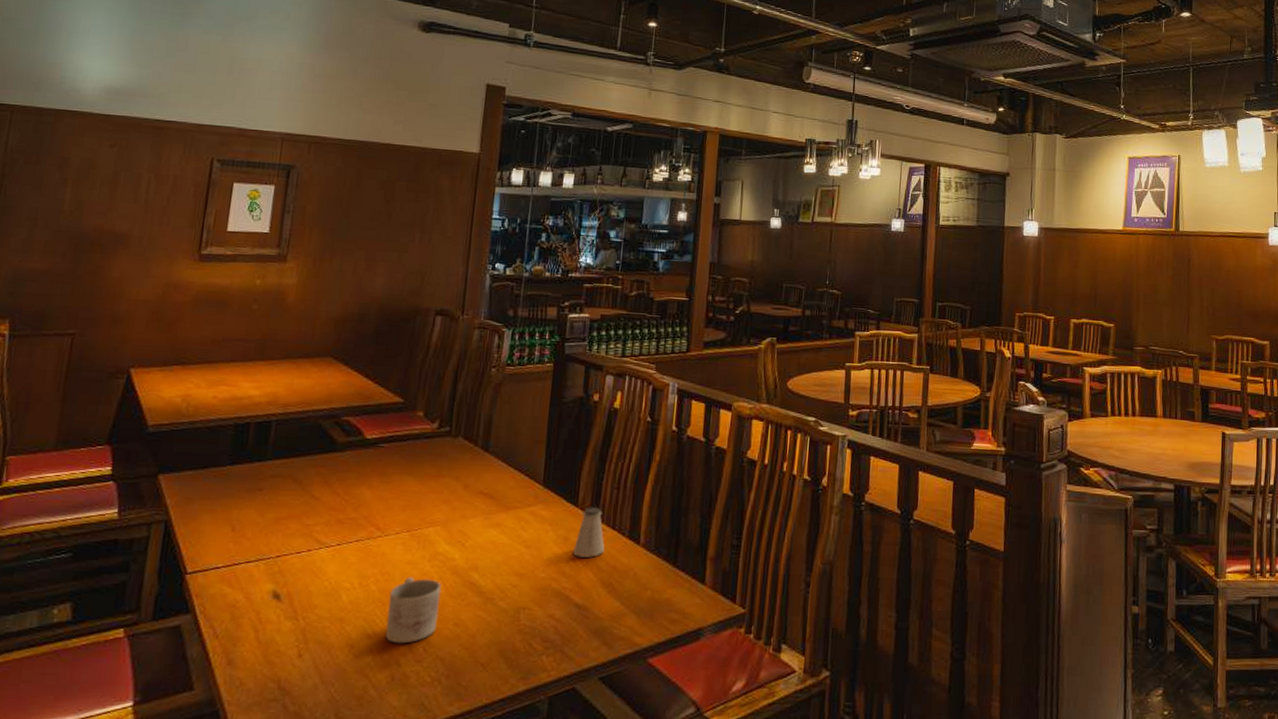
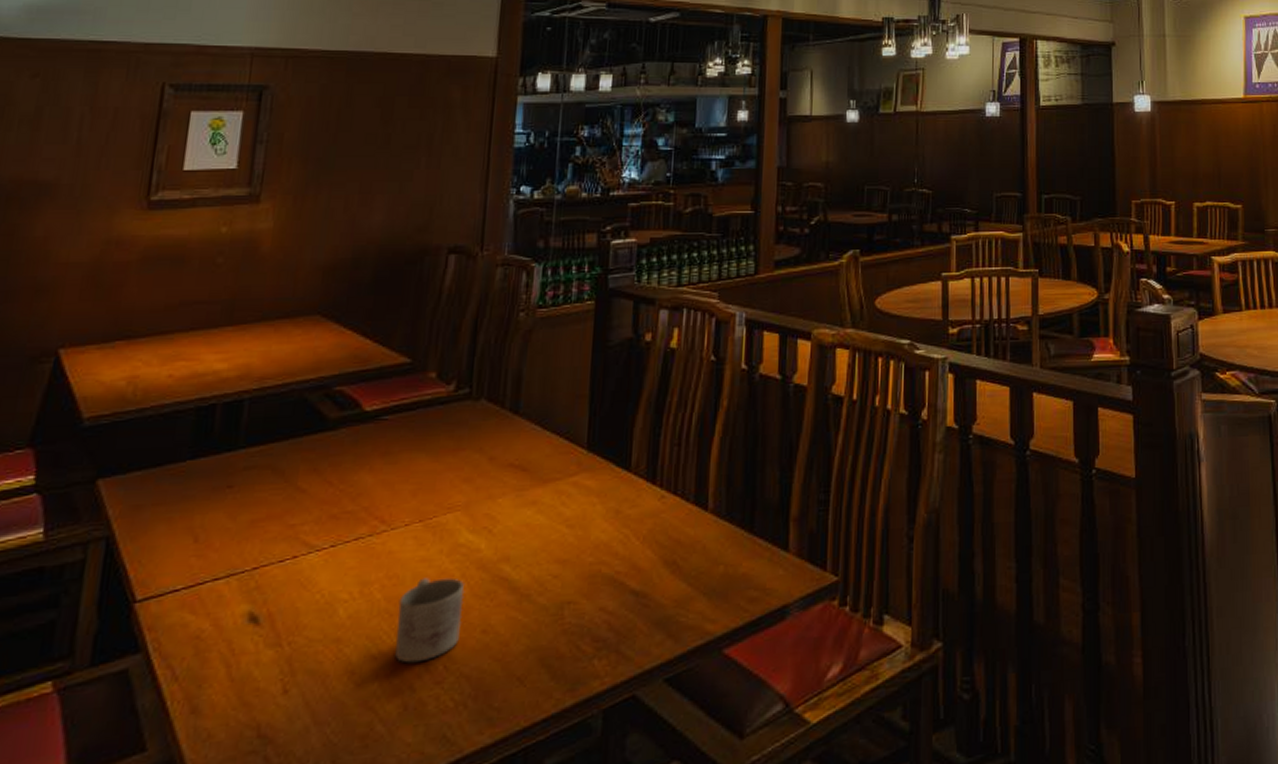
saltshaker: present [572,507,604,558] -> none [626,470,665,533]

